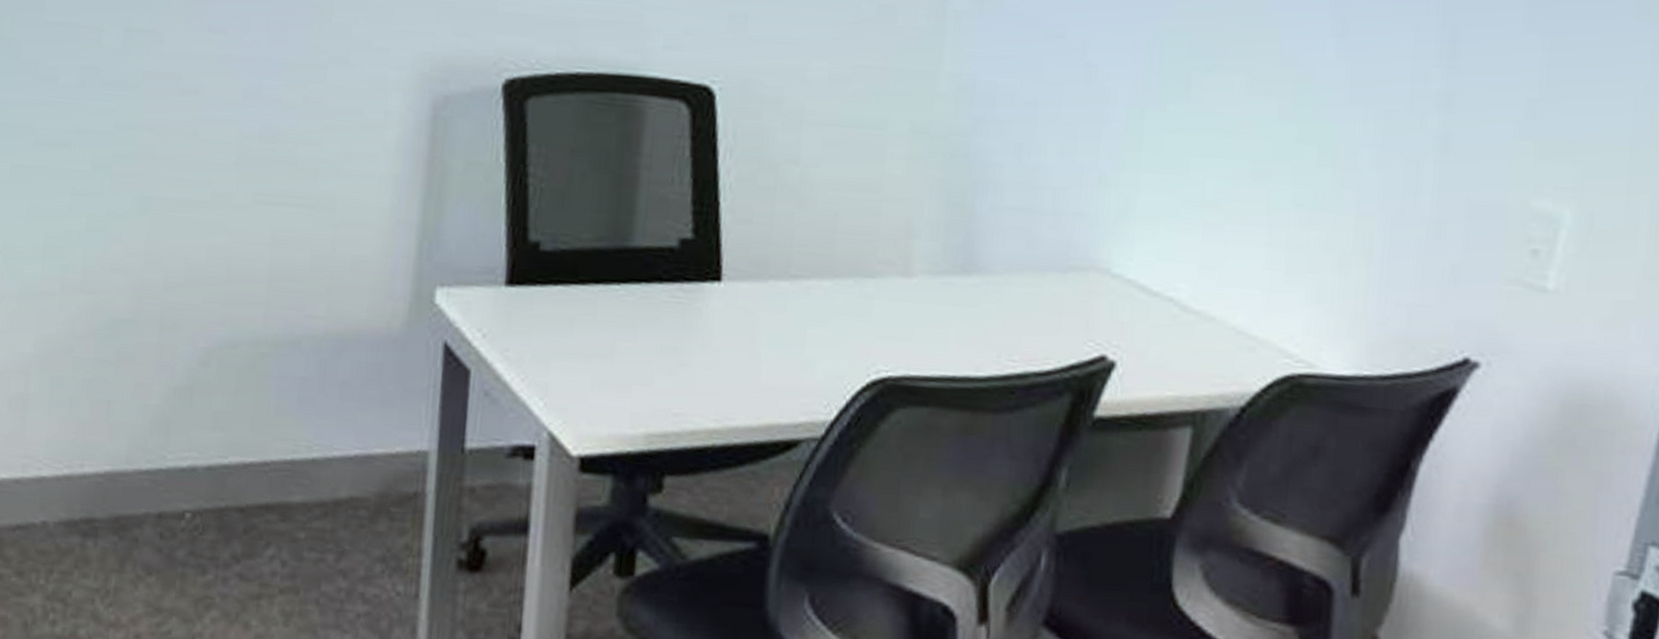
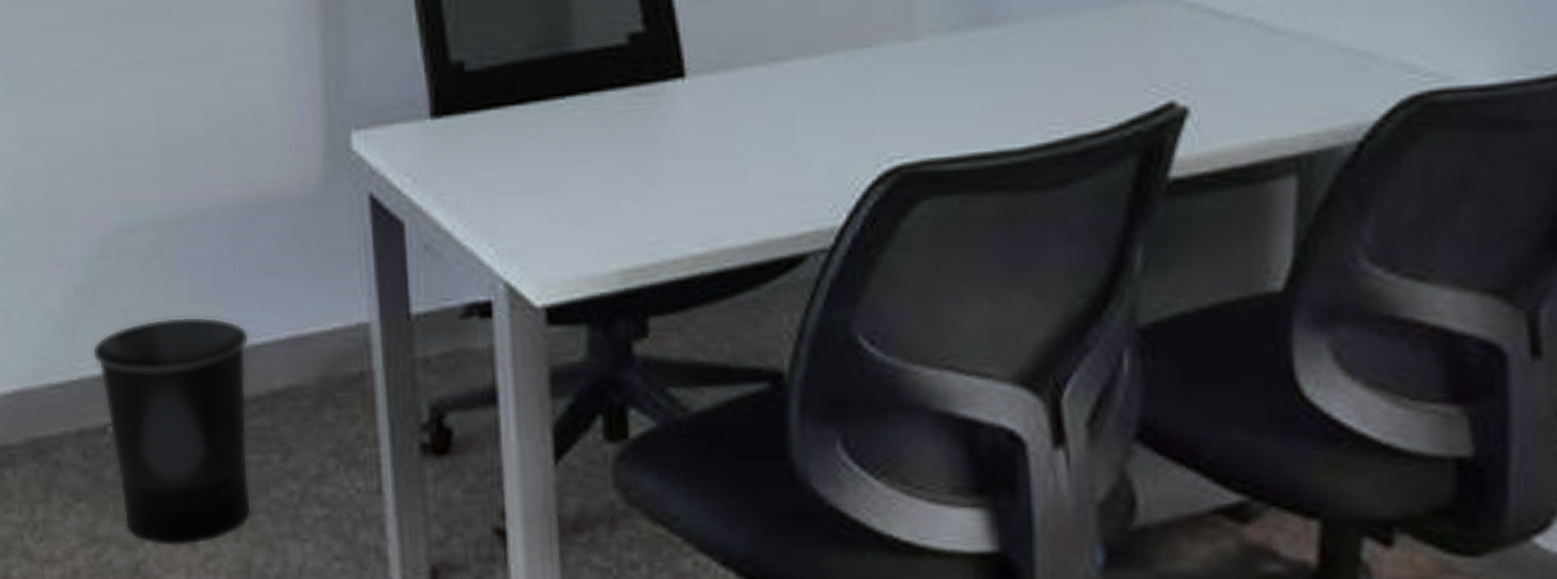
waste bin: none [181,424,323,623] -> present [91,316,252,543]

